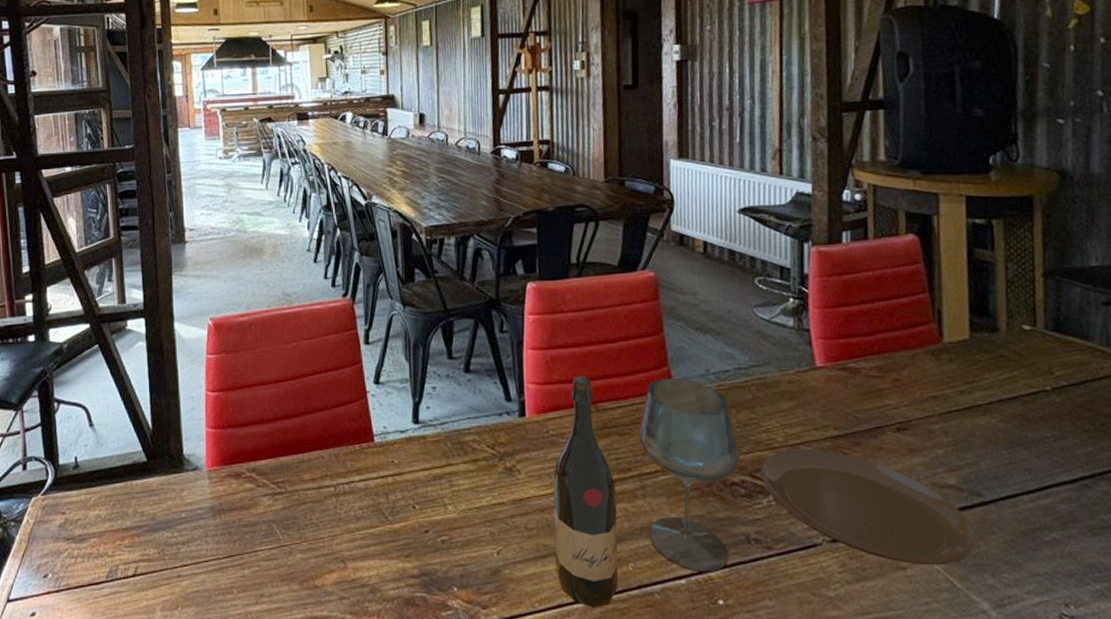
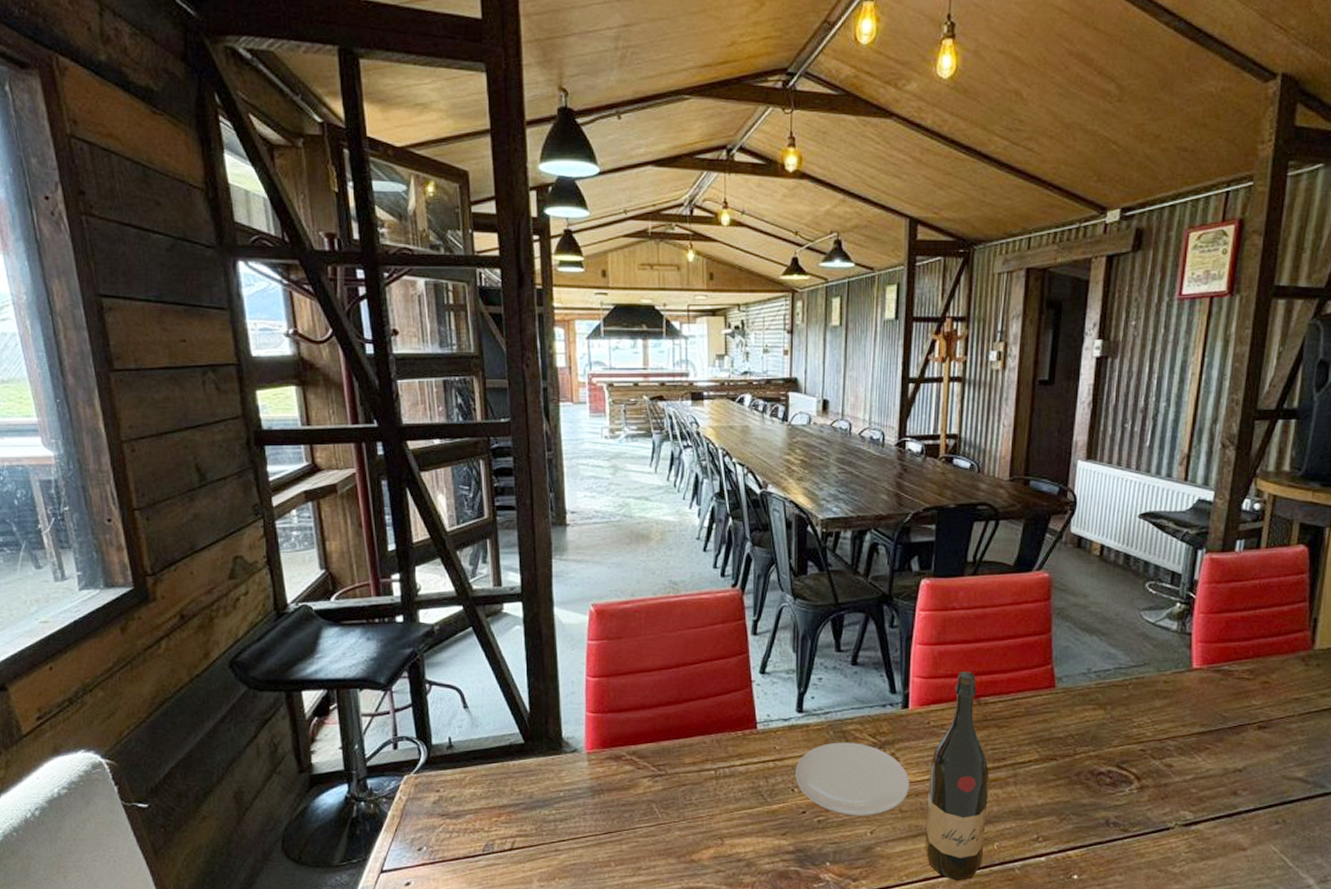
plate: none [415,454,534,535] -> present [795,742,909,816]
wine glass: present [638,378,740,573] -> none [1016,676,1110,852]
plate: present [760,449,978,565] -> none [1127,743,1314,847]

